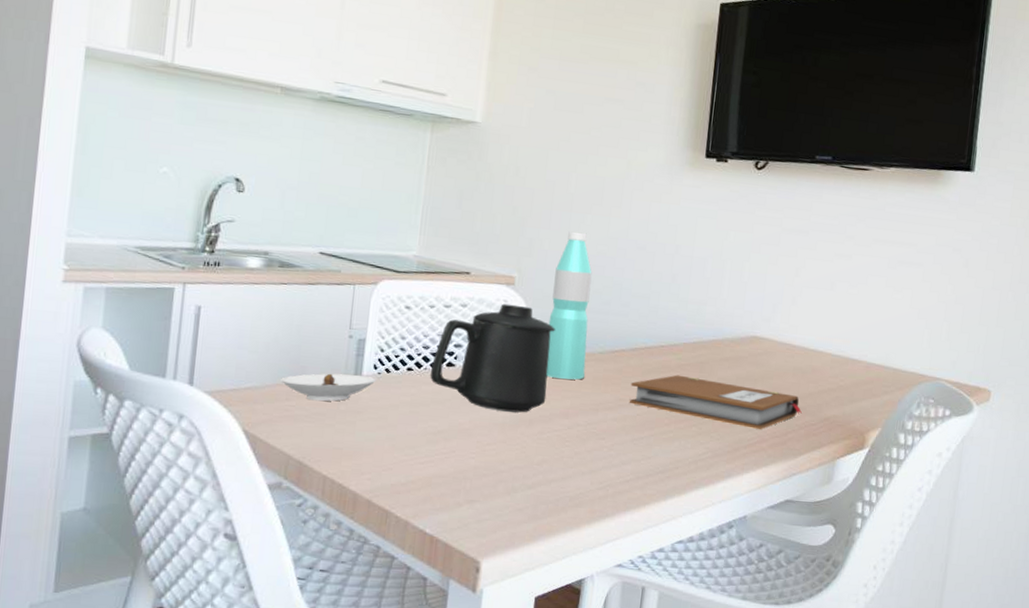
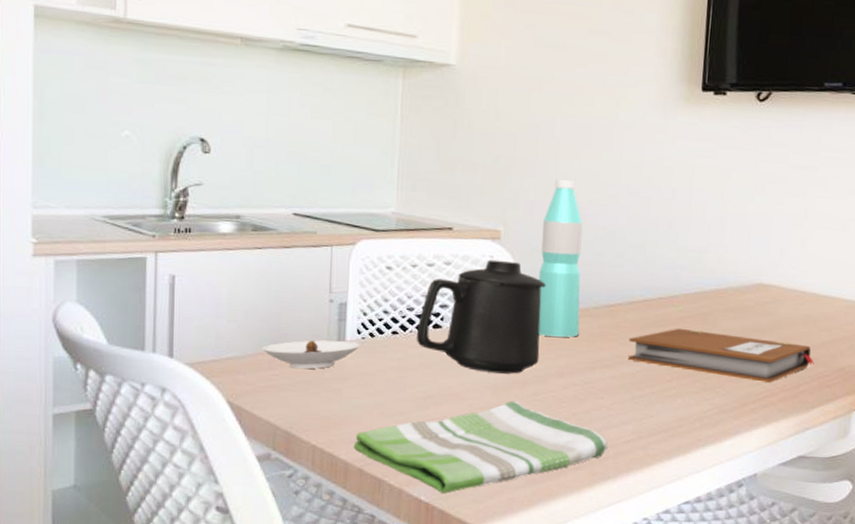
dish towel: none [363,438,607,527] -> present [353,401,608,493]

